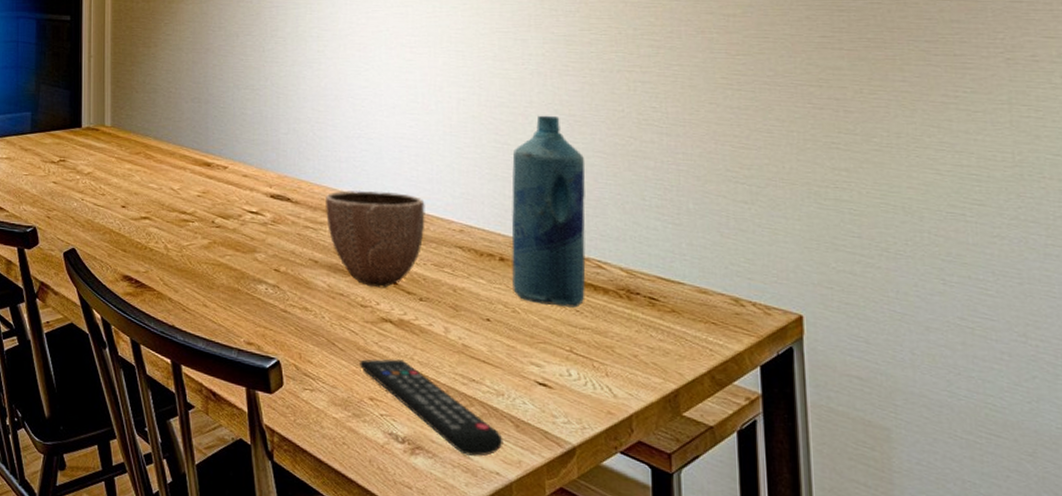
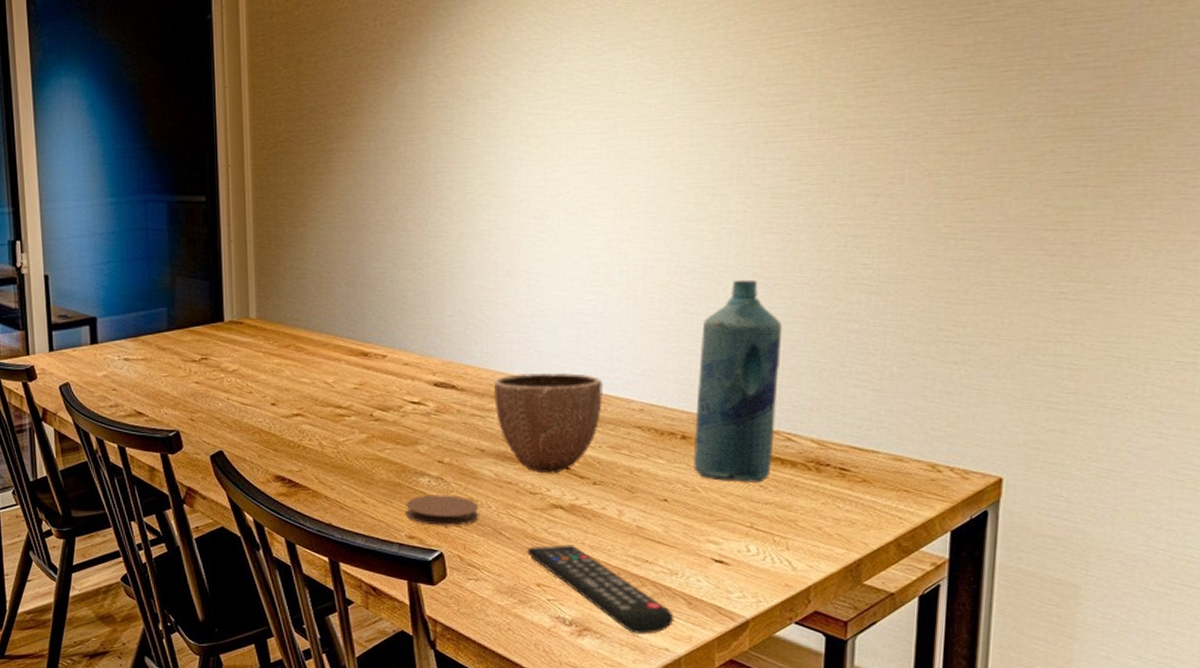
coaster: none [244,302,313,335] -> present [406,495,479,526]

